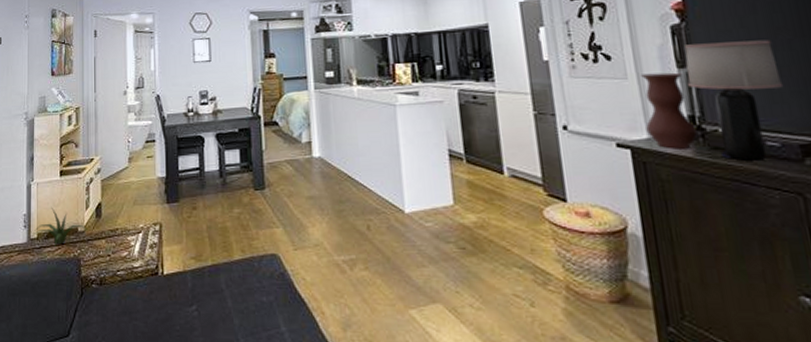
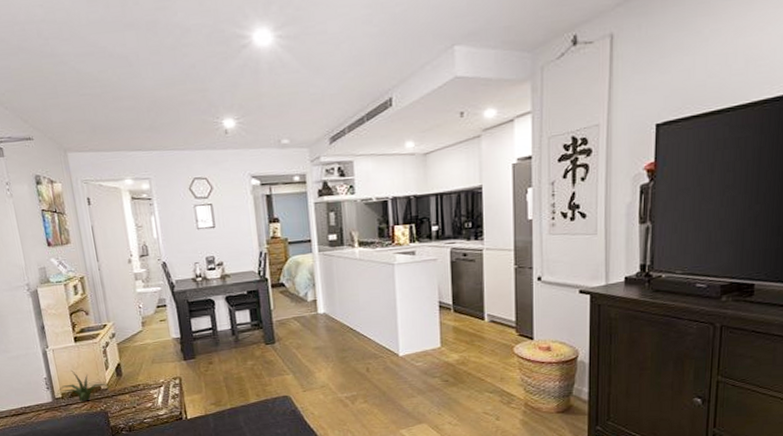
vase: present [641,72,697,149] -> none [605,227,645,293]
table lamp: present [685,40,784,161] -> none [645,197,720,300]

